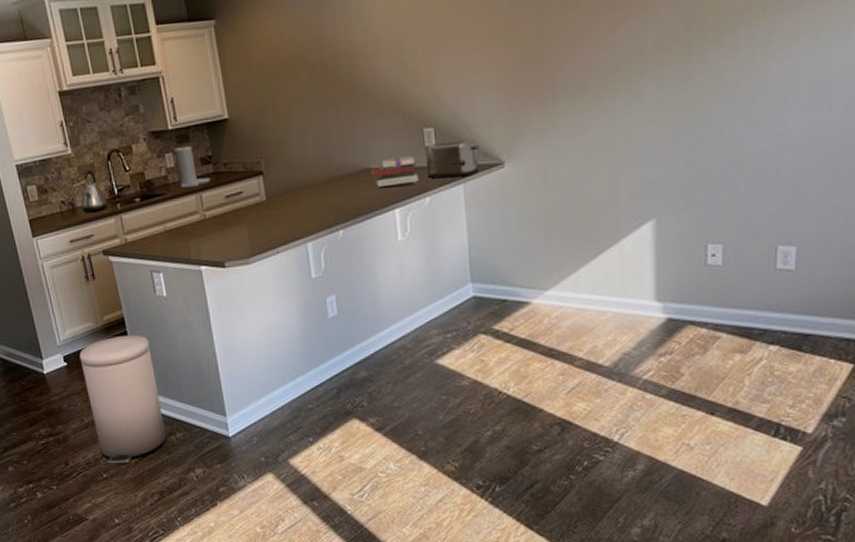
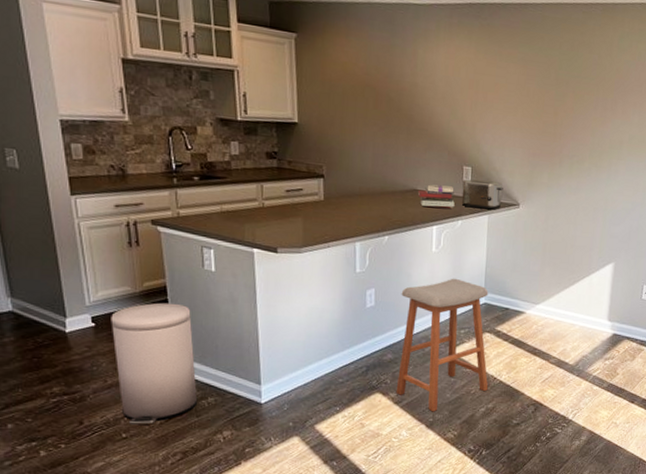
kettle: present [80,170,108,213] -> none [132,140,164,183]
paper towel: present [174,146,212,188] -> none [240,138,274,177]
stool: none [367,269,493,439] -> present [396,278,489,412]

